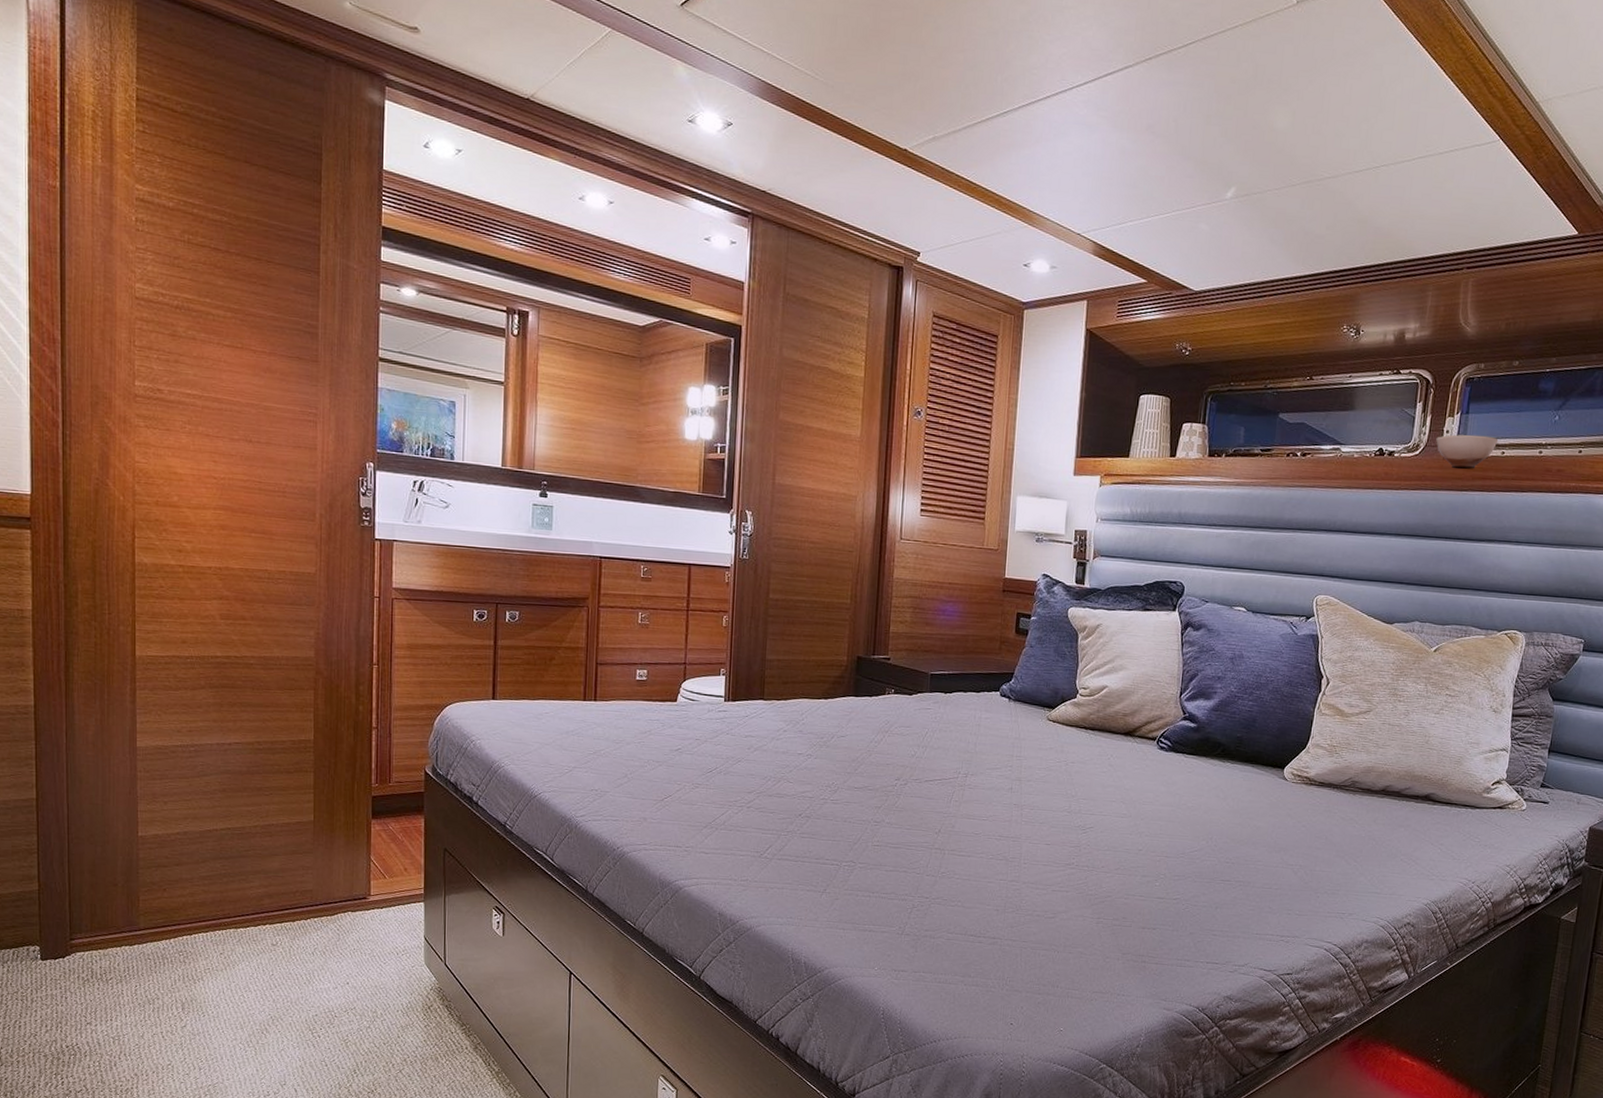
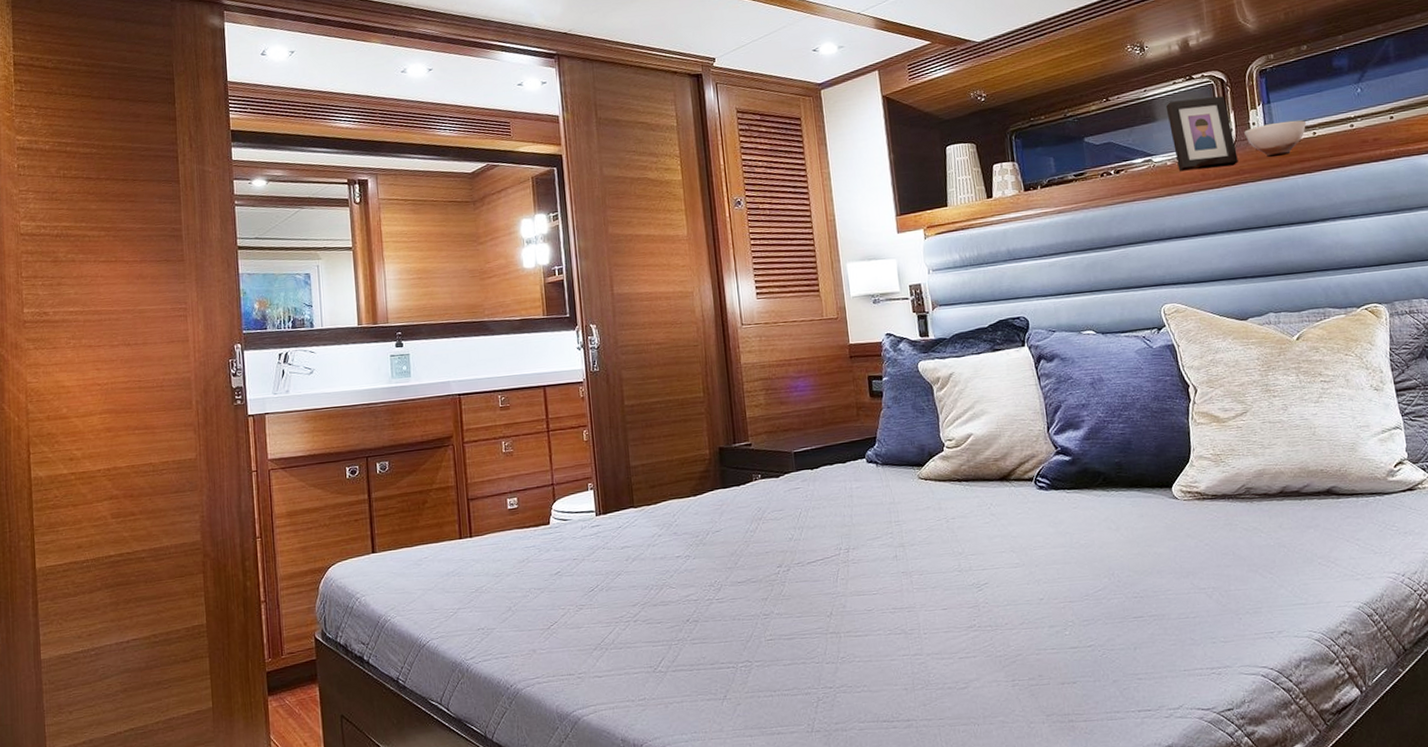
picture frame: none [1363,393,1427,470] -> present [1165,96,1238,172]

